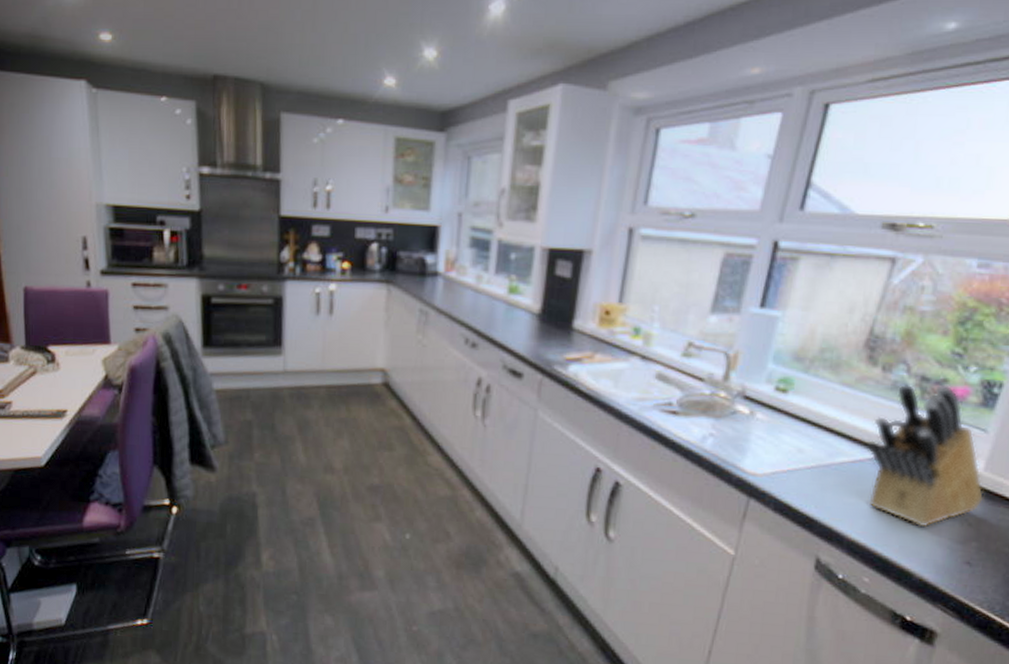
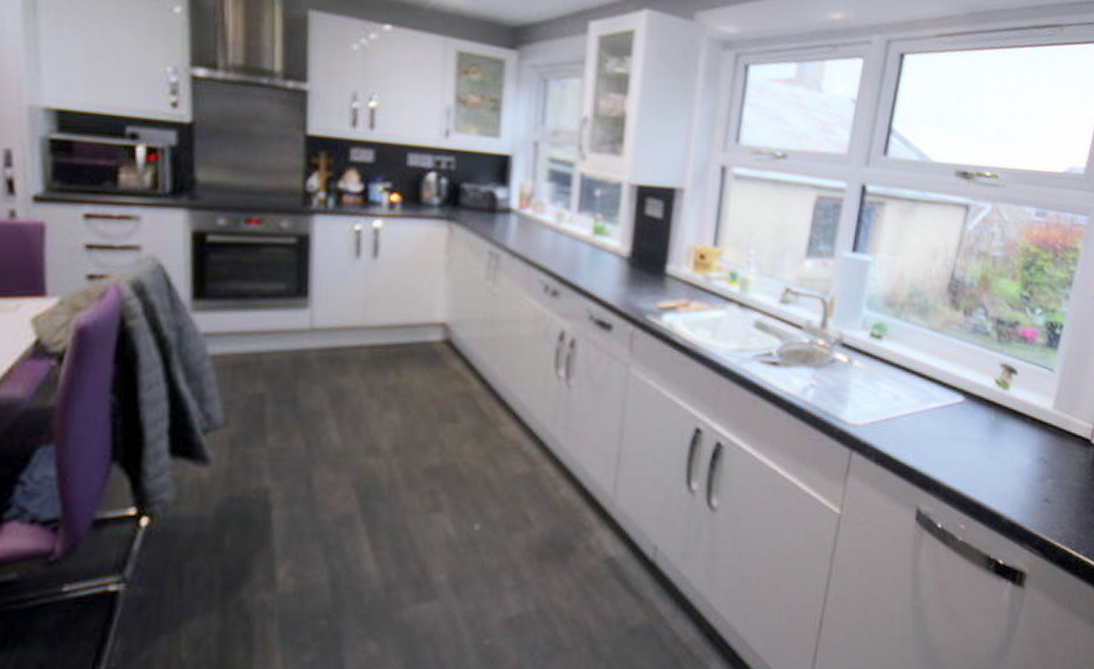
knife block: present [866,384,984,528] -> none [955,327,1055,469]

